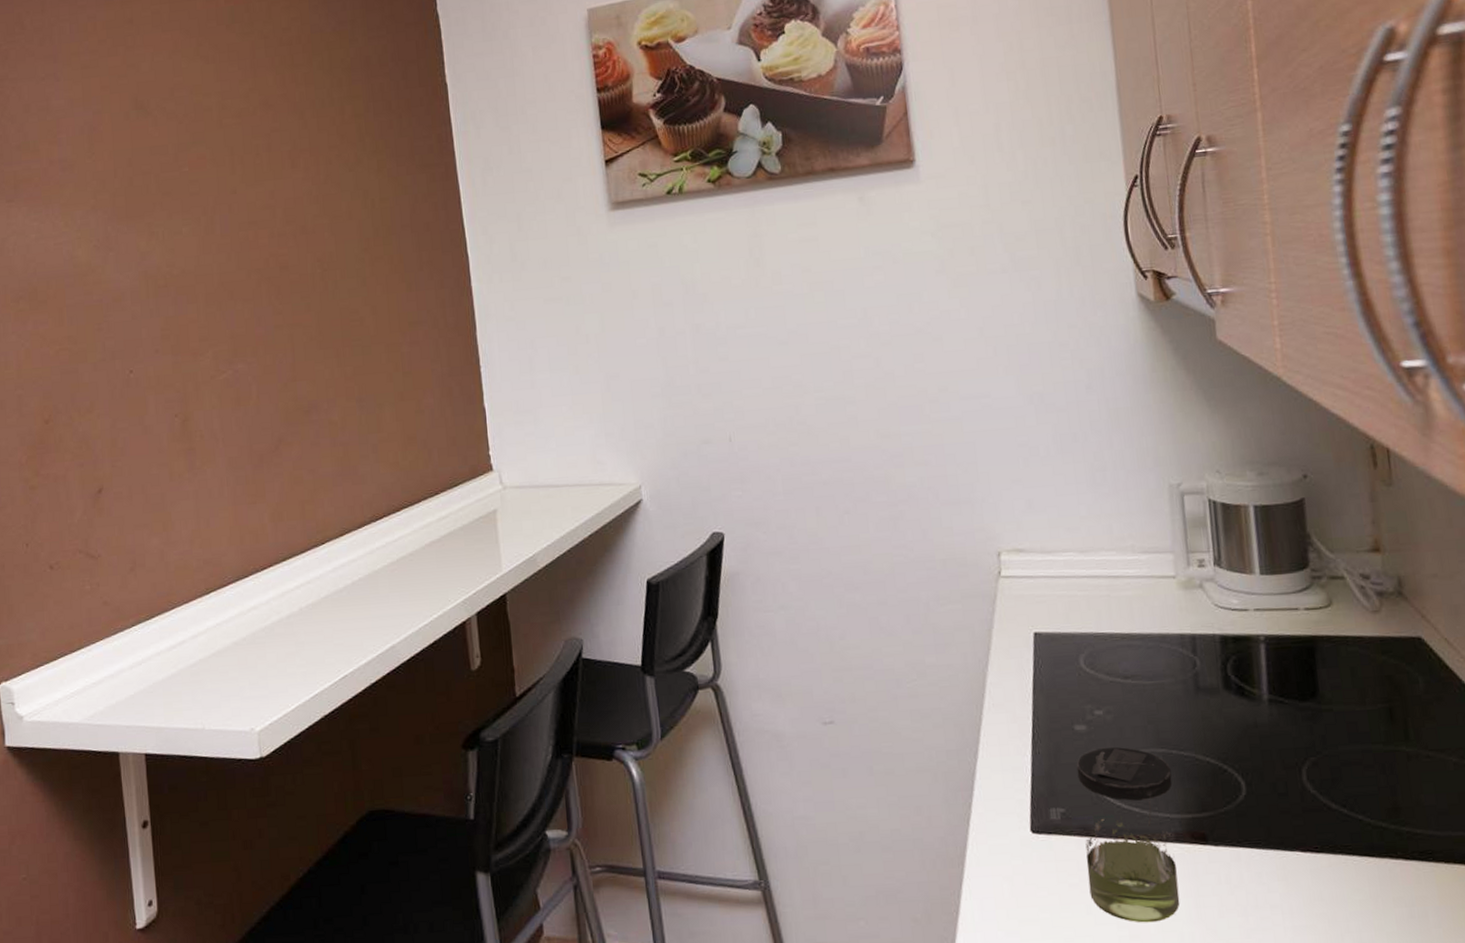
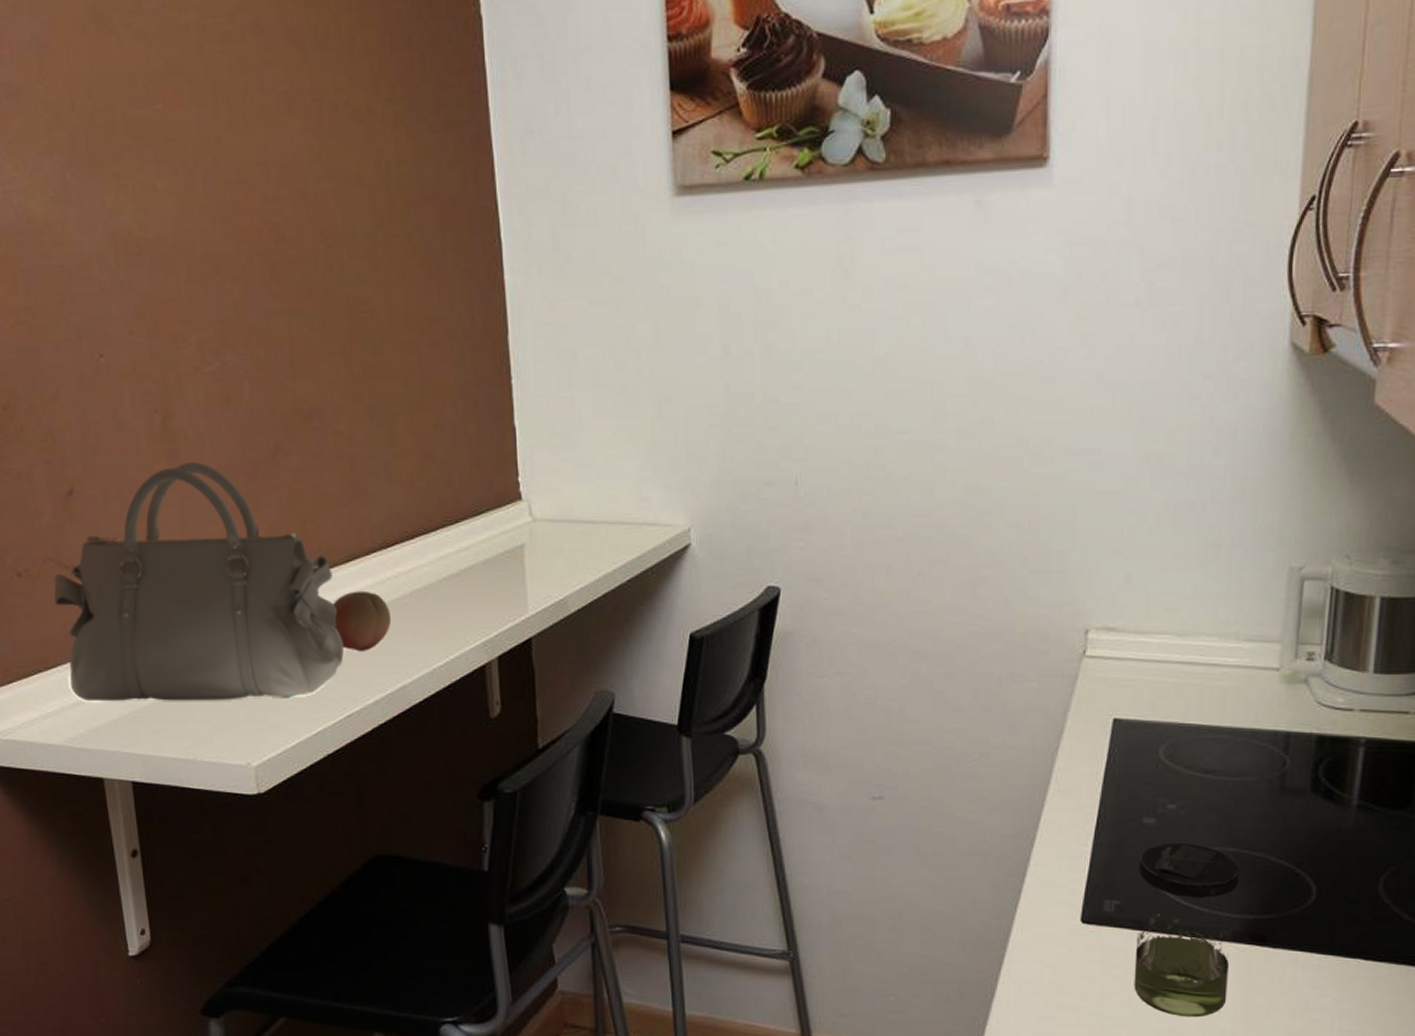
shoulder bag: none [81,457,339,680] -> present [54,462,344,702]
fruit: none [329,560,381,617] -> present [333,590,392,652]

